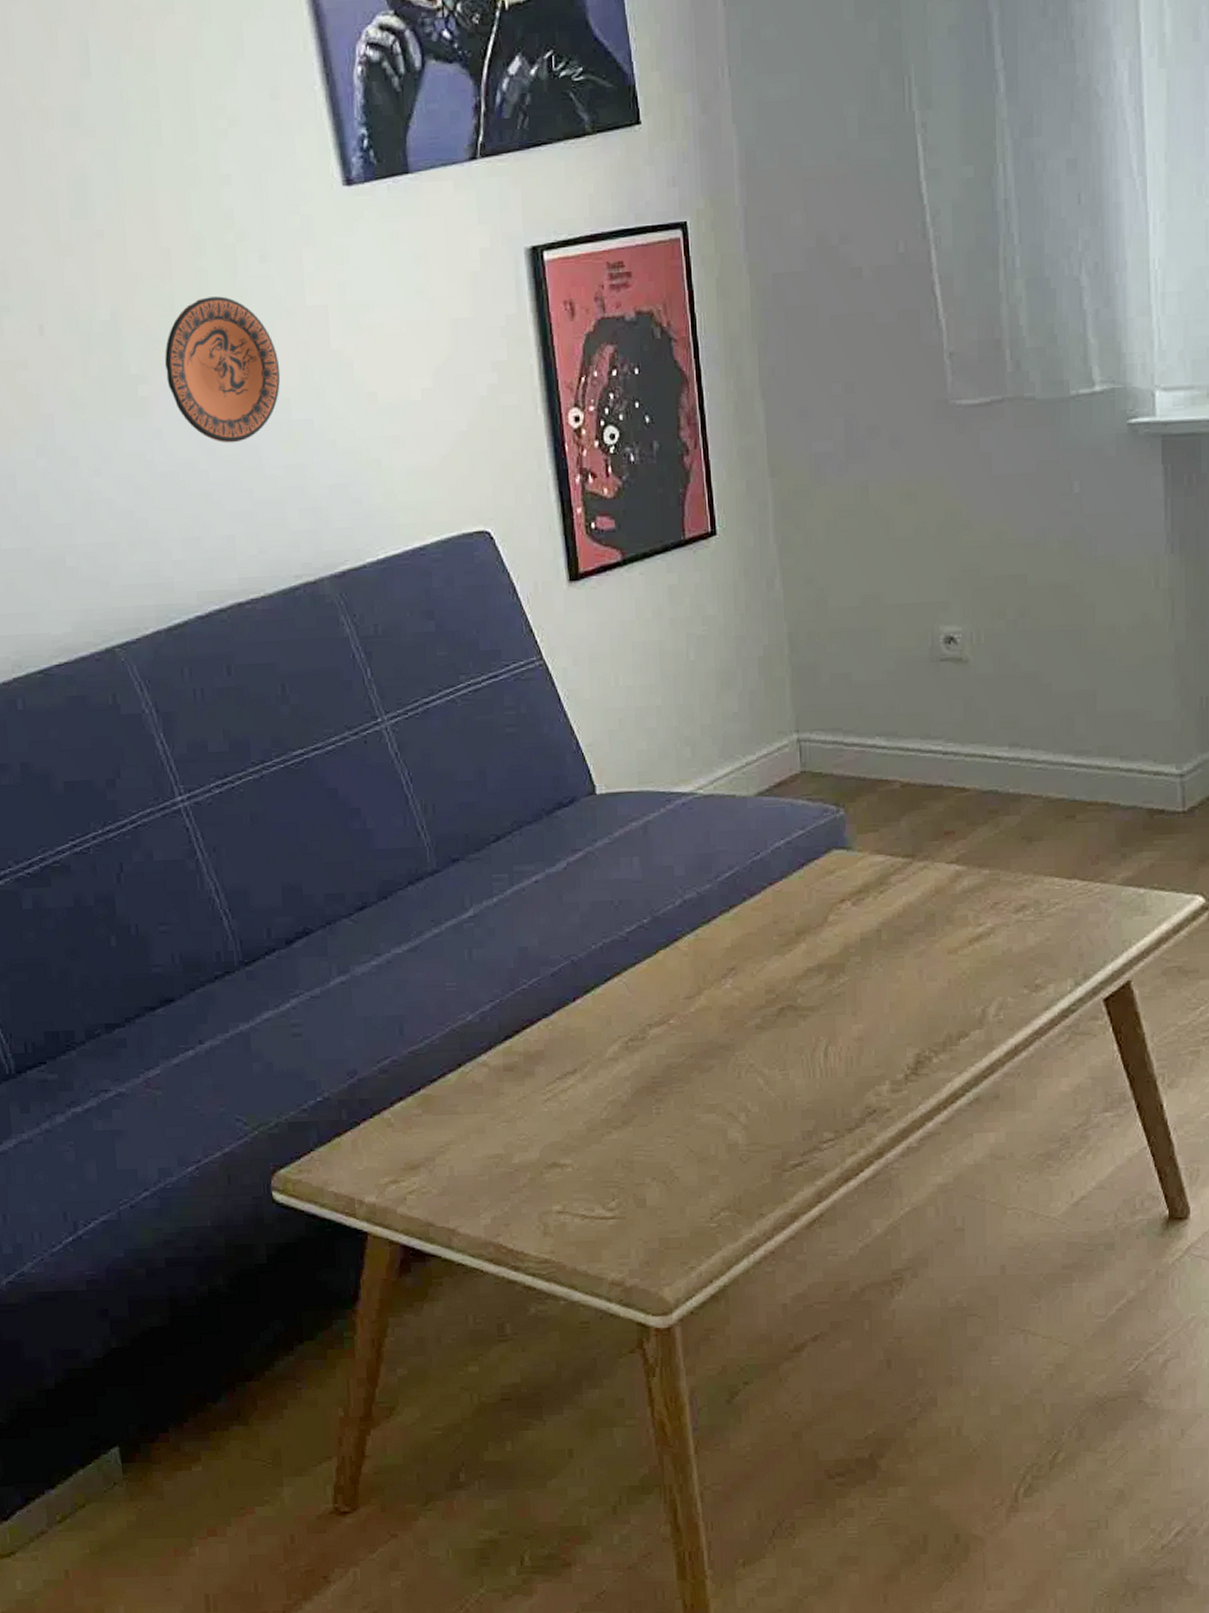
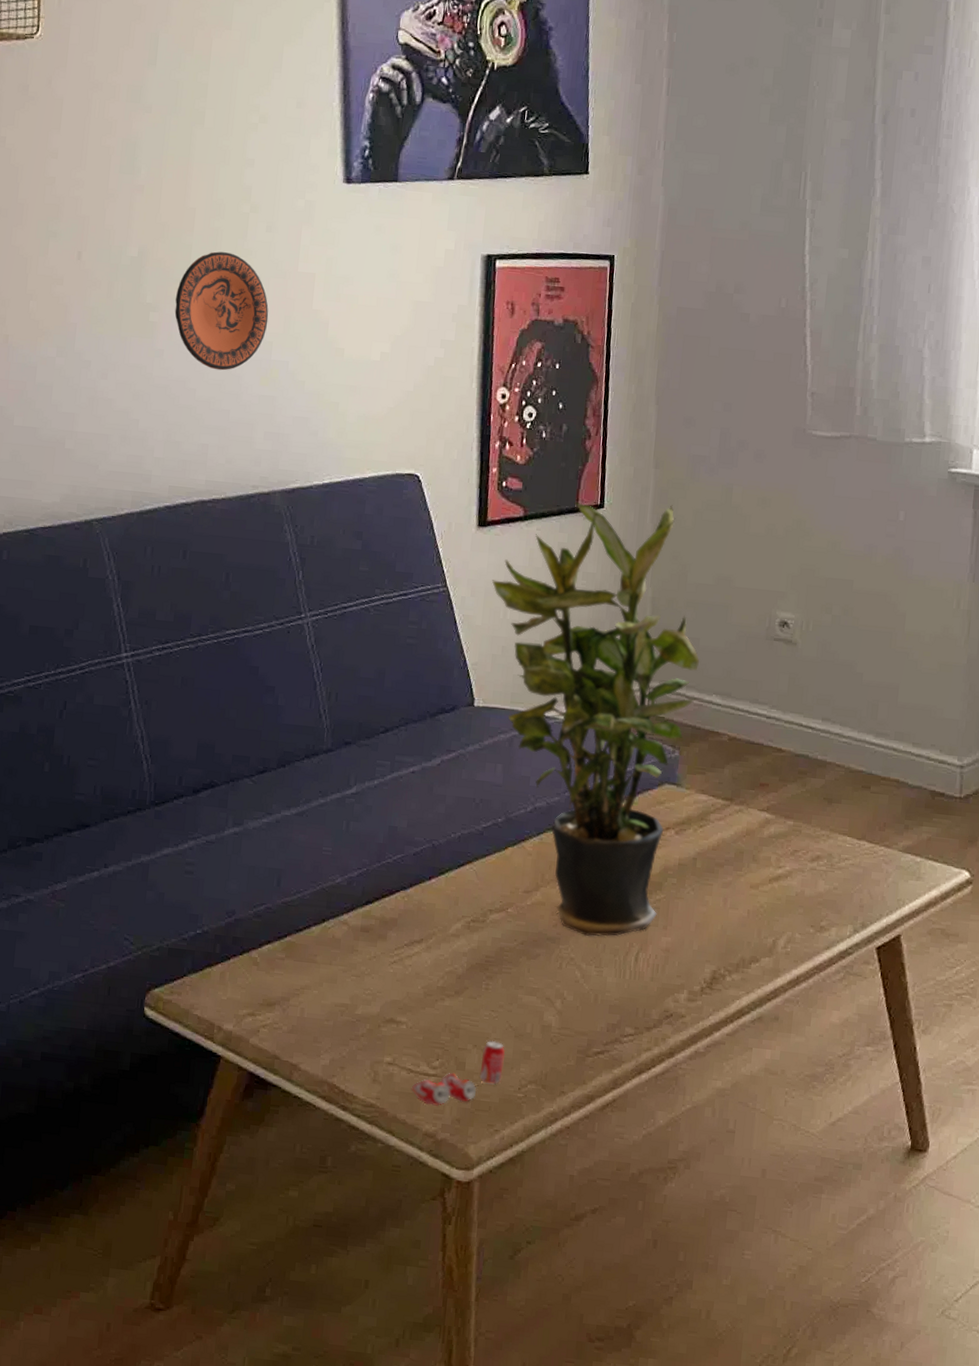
beverage can: none [588,1169,690,1252] -> present [411,1040,506,1107]
potted plant: none [595,518,856,1038] -> present [491,502,699,937]

